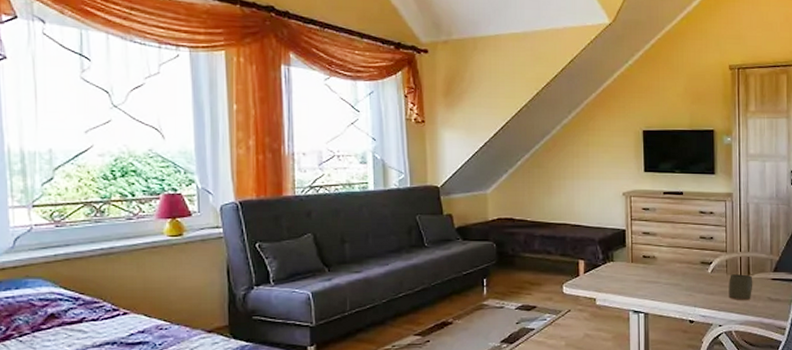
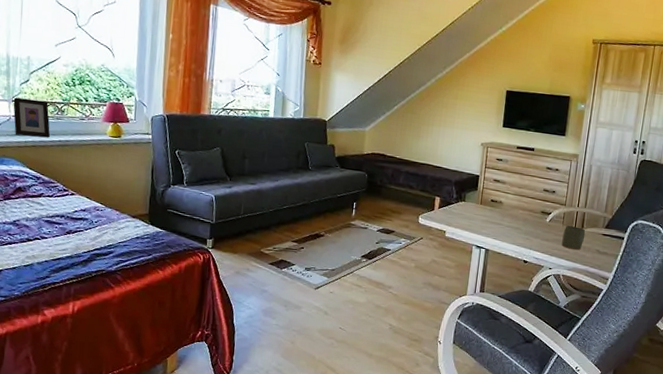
picture frame: none [34,201,89,249] -> present [13,97,51,138]

